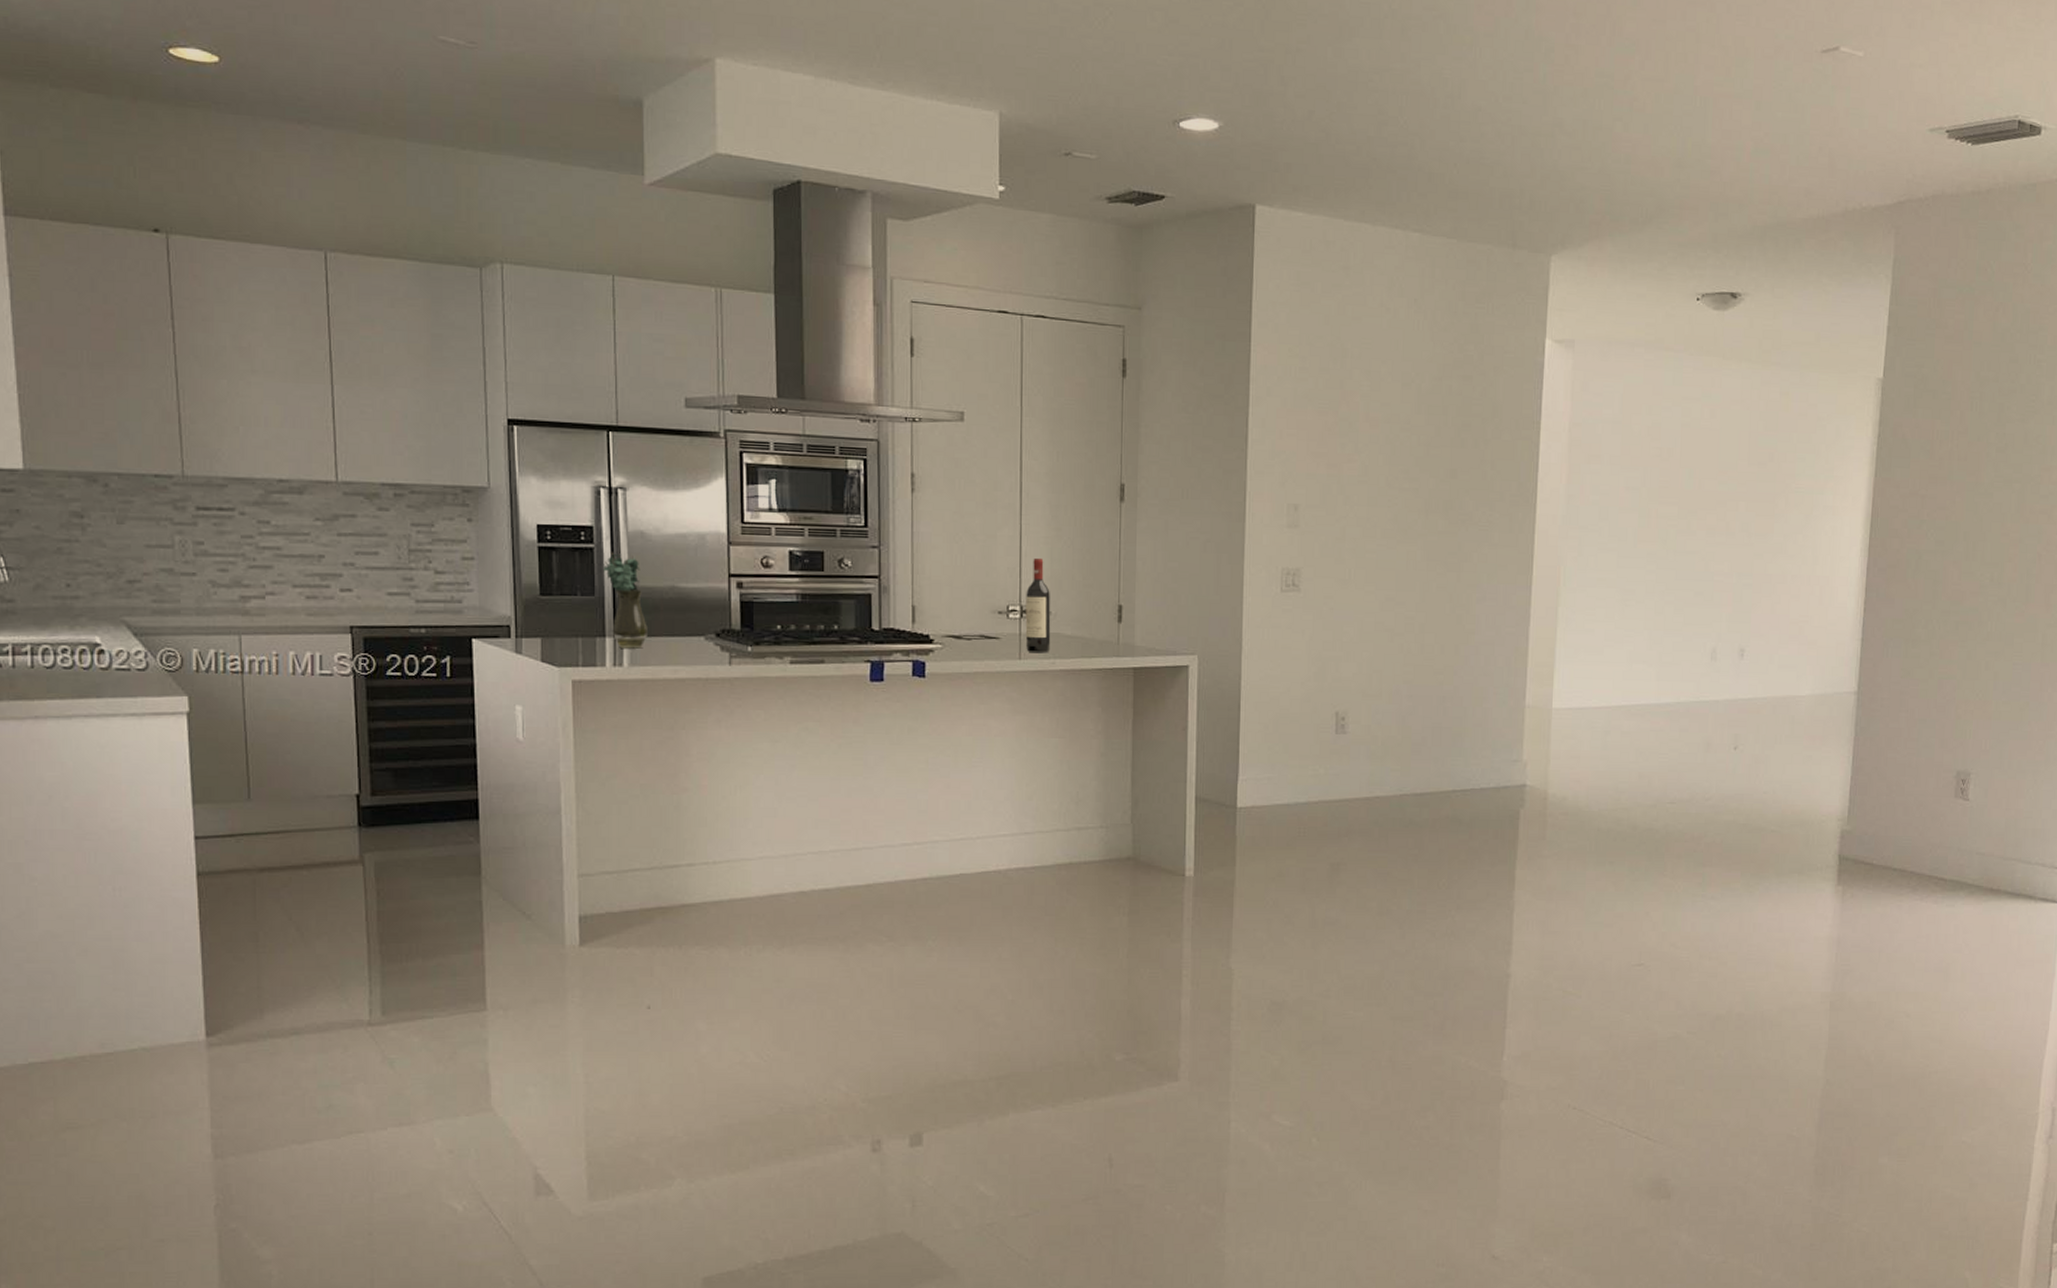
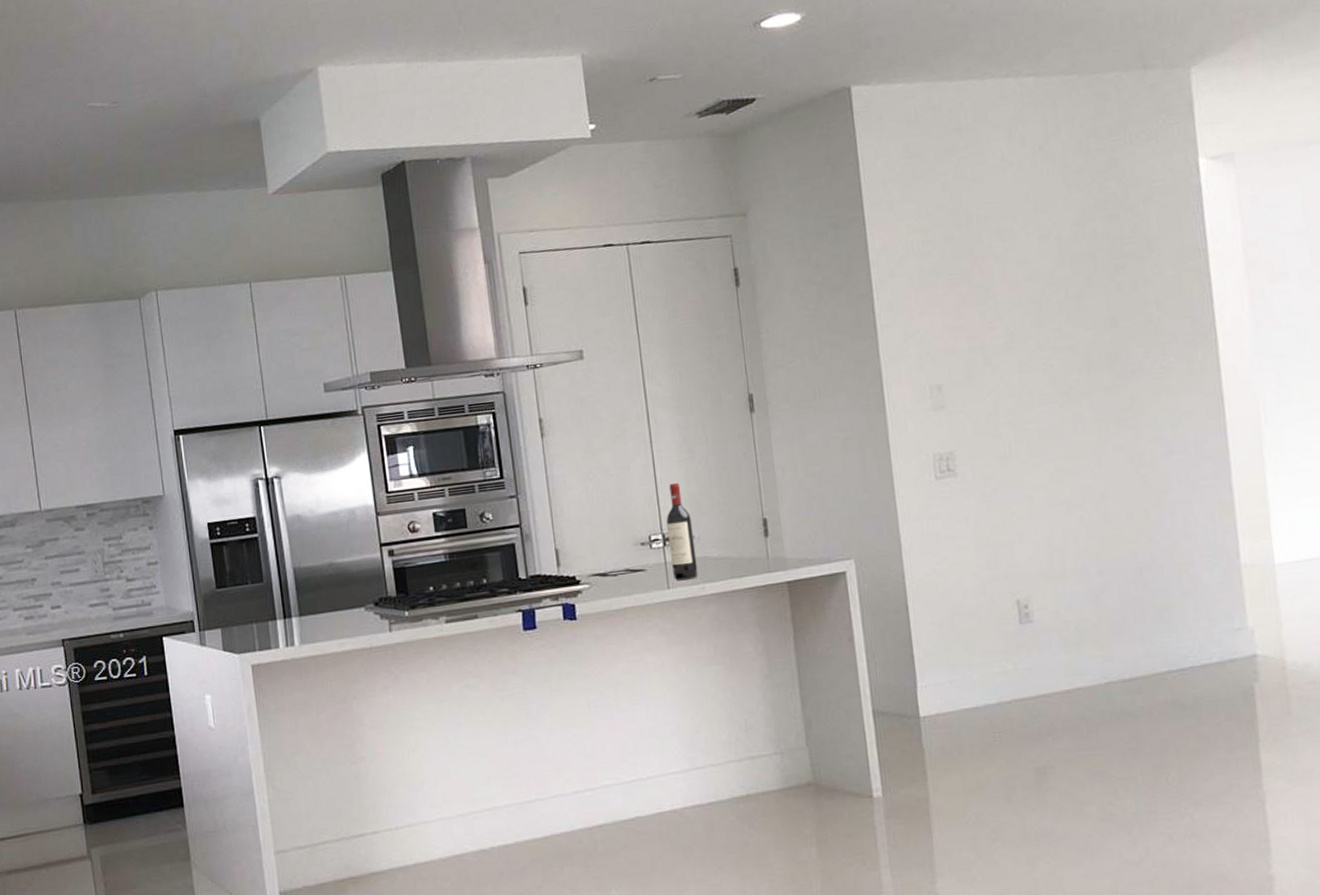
vase: present [603,552,647,649] -> none [268,538,313,629]

